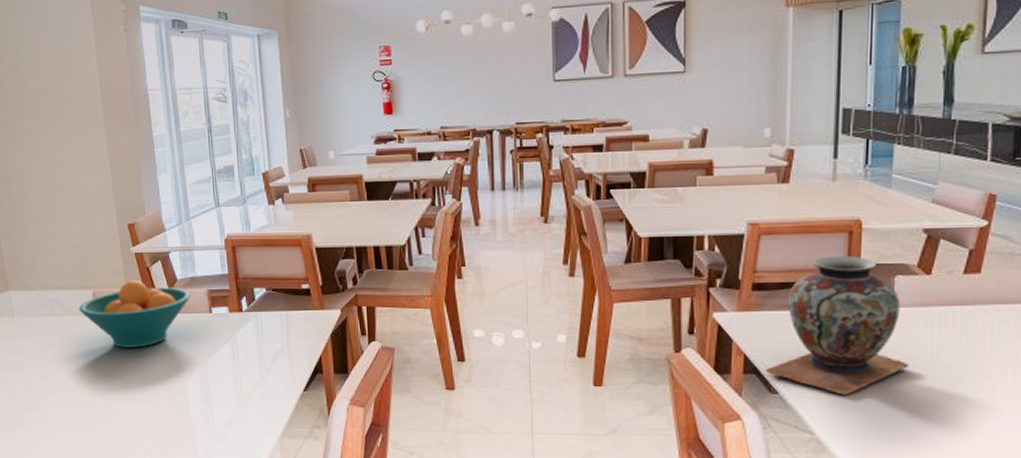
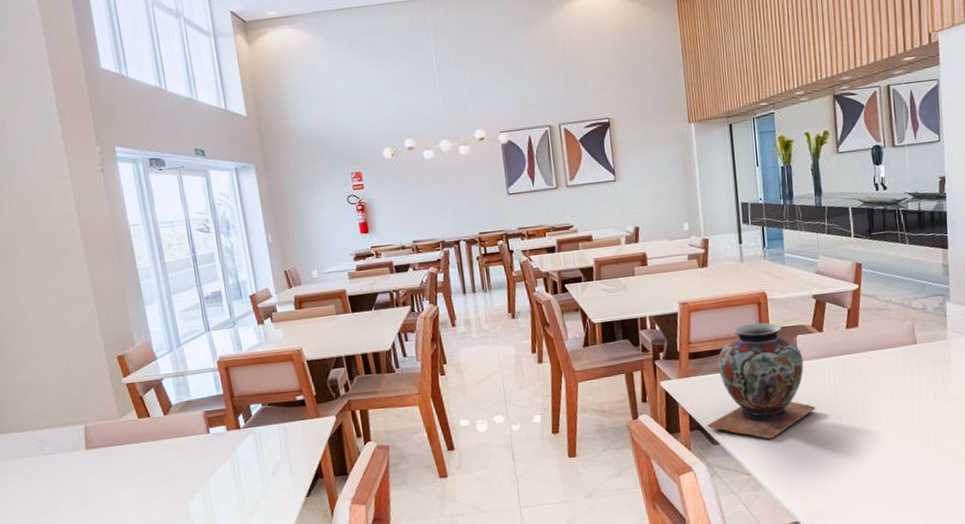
fruit bowl: present [78,280,191,348] -> none [70,410,187,479]

